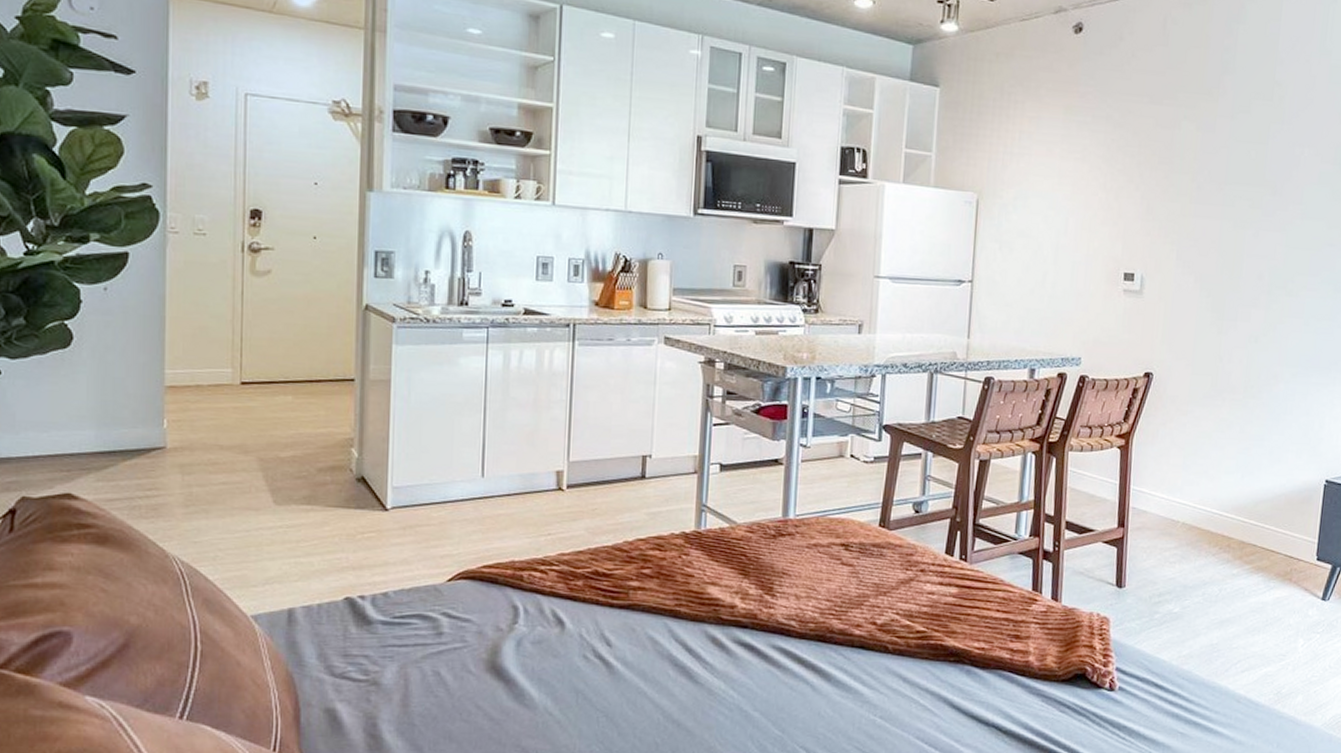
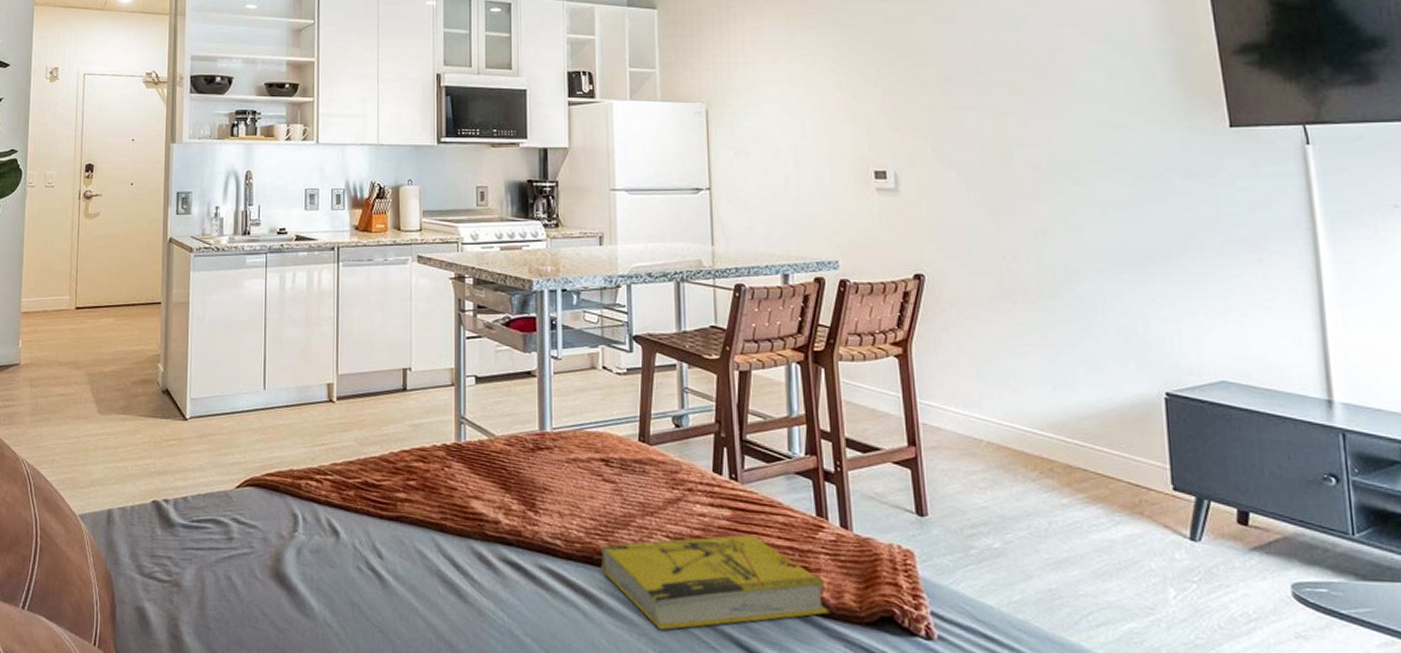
book: none [832,609,1033,697] -> present [600,534,830,630]

